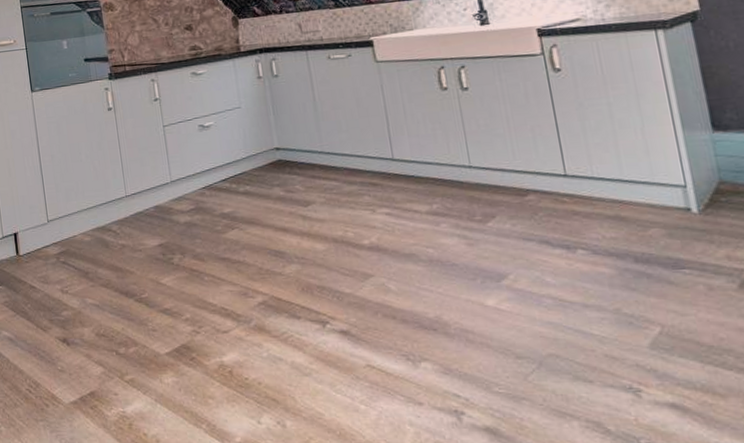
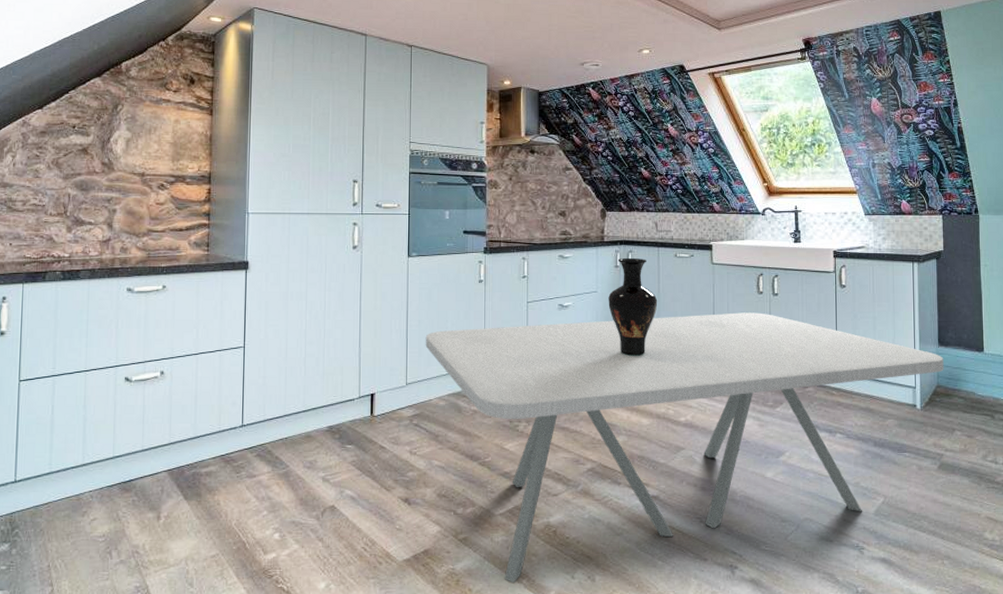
dining table: none [60,112,727,428] -> present [425,312,944,584]
vase: none [254,65,315,176] -> present [608,257,658,357]

